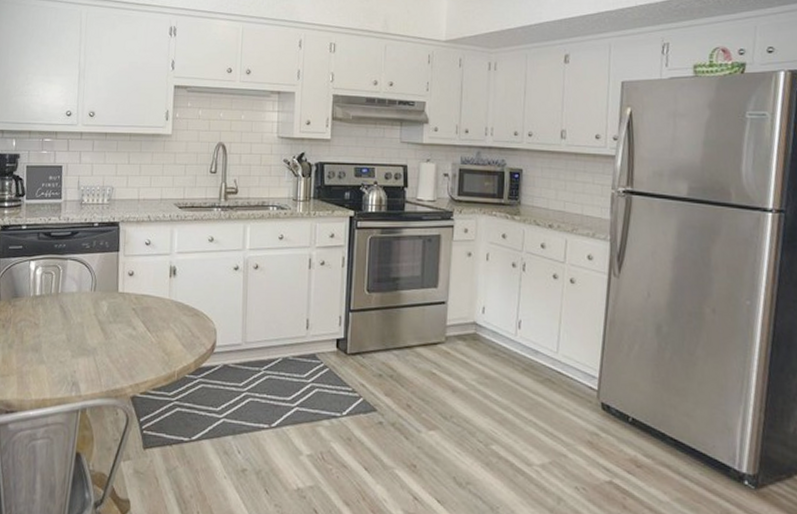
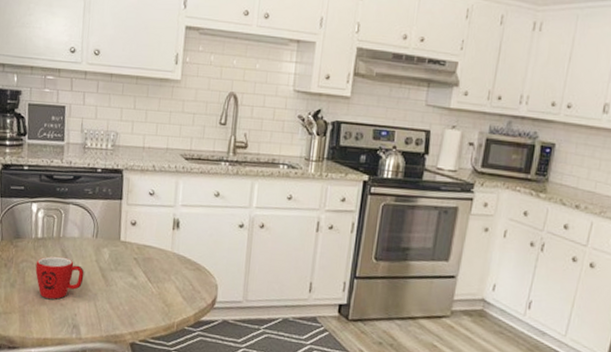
mug: none [33,312,83,357] -> present [35,256,84,299]

